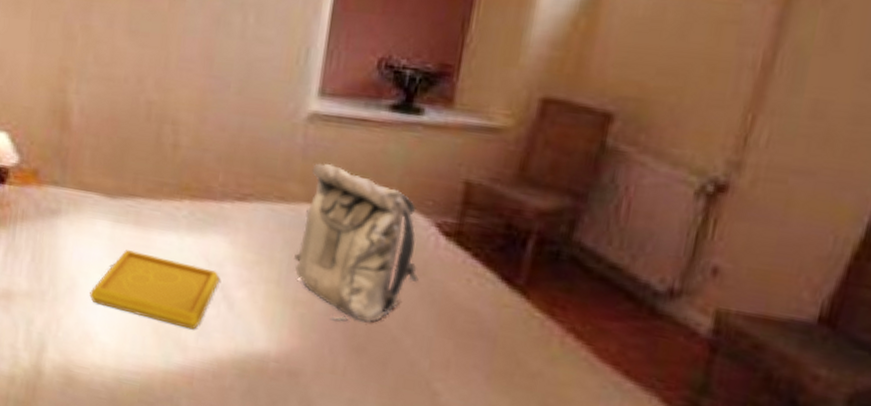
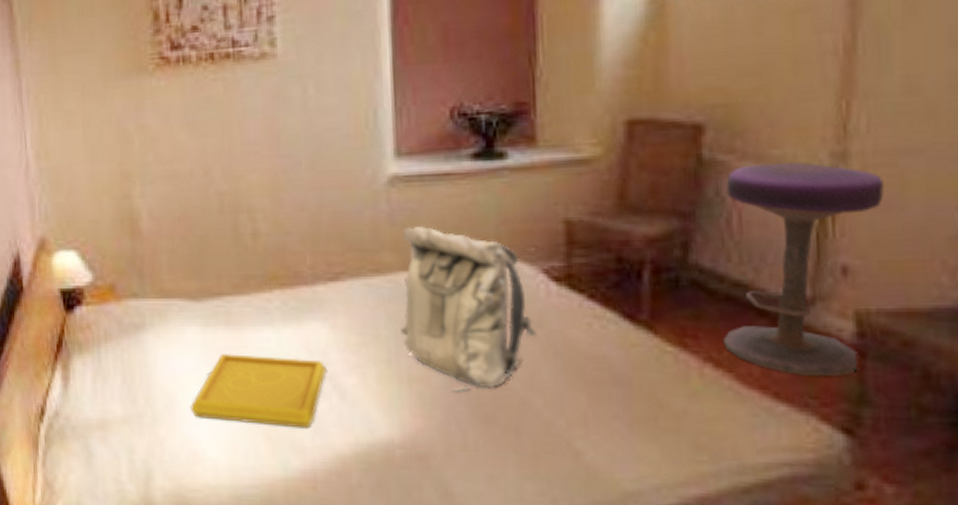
stool: none [588,159,770,366] -> present [722,162,884,377]

